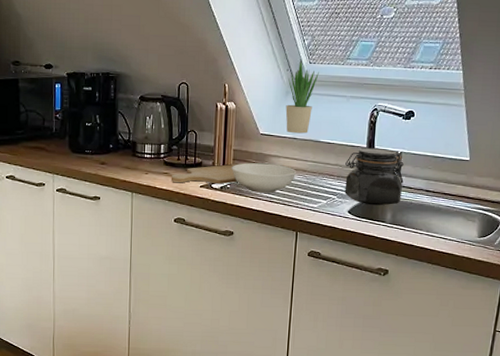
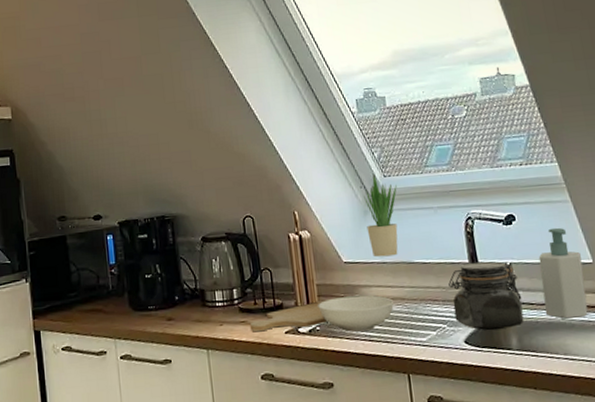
soap bottle: none [420,127,461,204] -> present [538,227,588,319]

